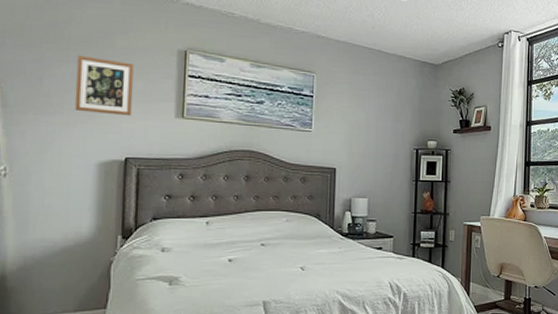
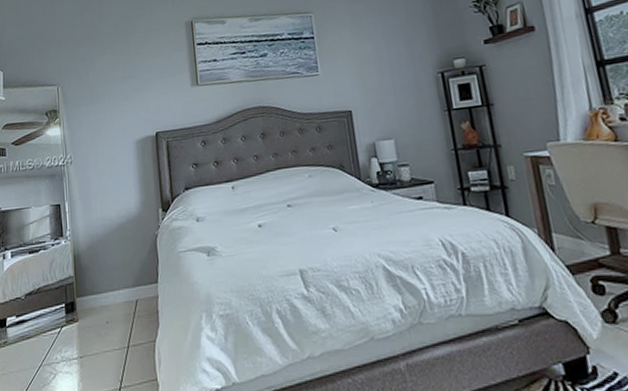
picture frame: present [74,55,134,116] -> none [110,44,156,97]

